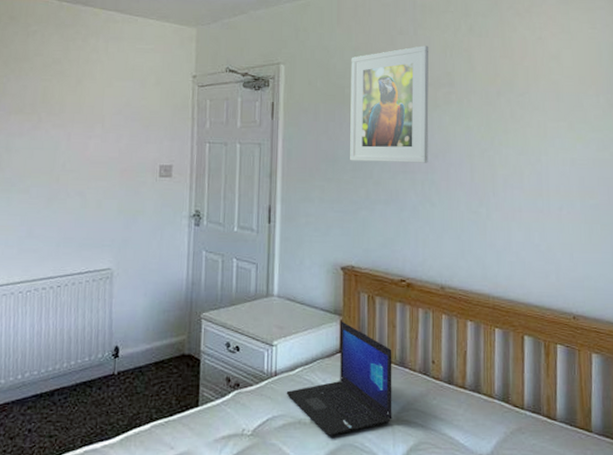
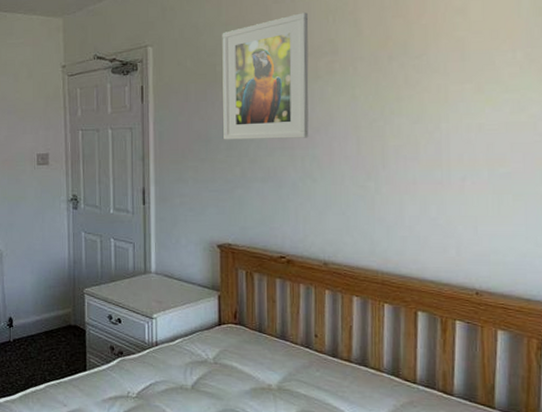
laptop: present [286,321,392,437] -> none [167,296,274,402]

